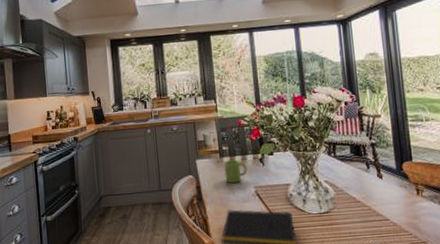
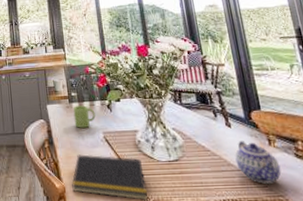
teapot: none [384,191,426,232] -> present [235,141,282,184]

